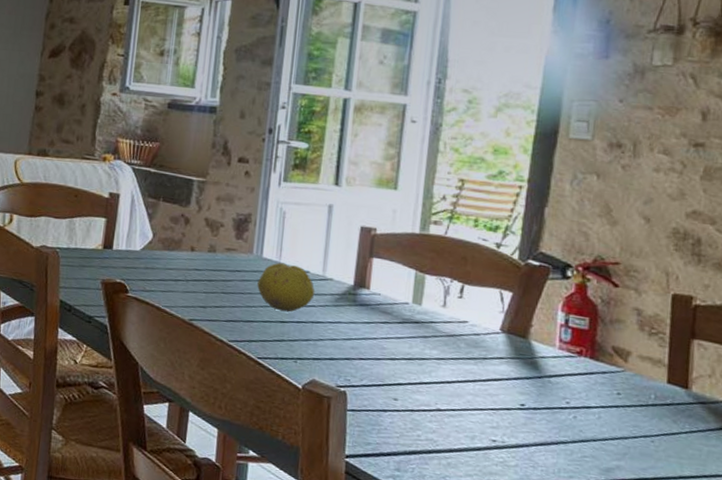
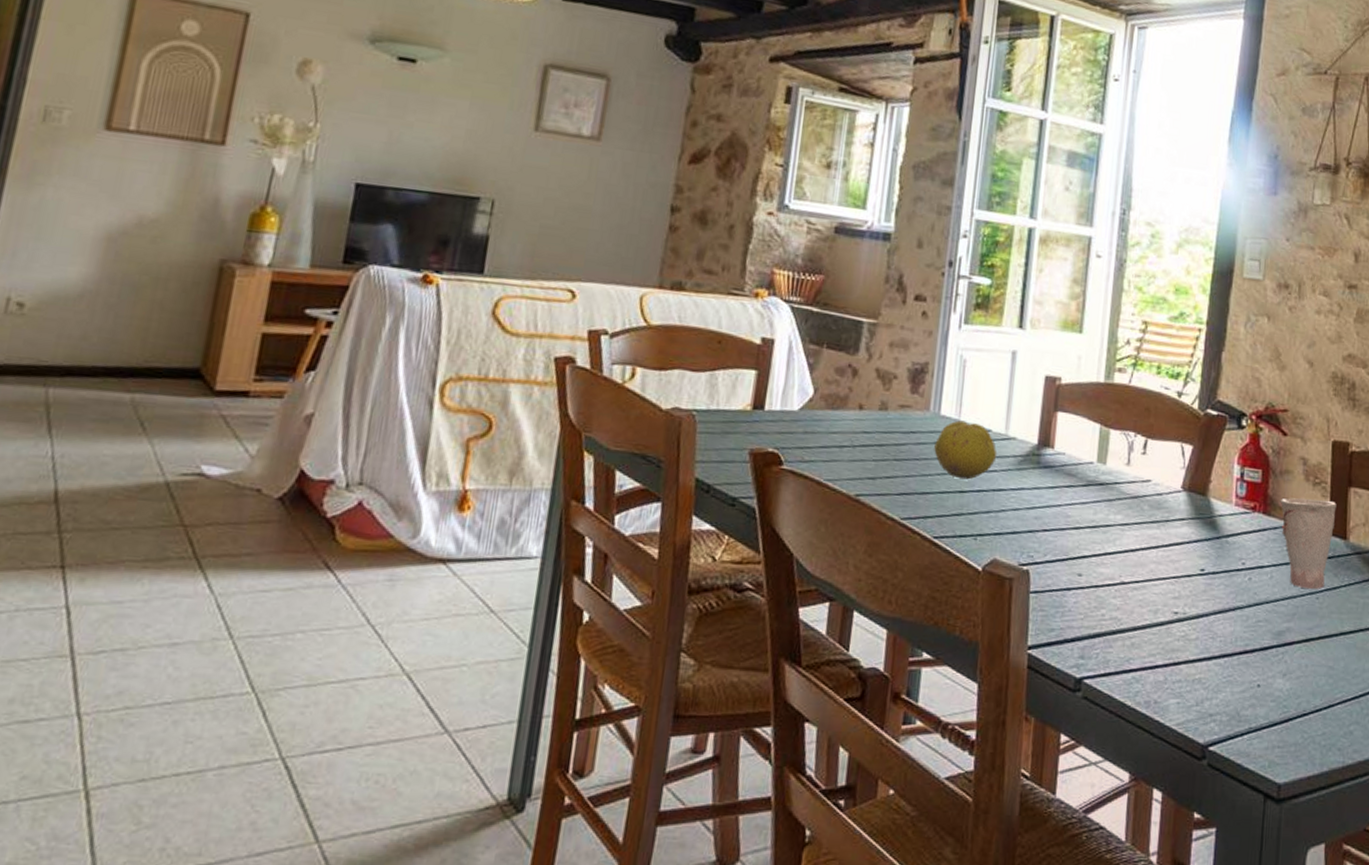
cup: none [609,345,677,434] -> present [1280,498,1337,589]

